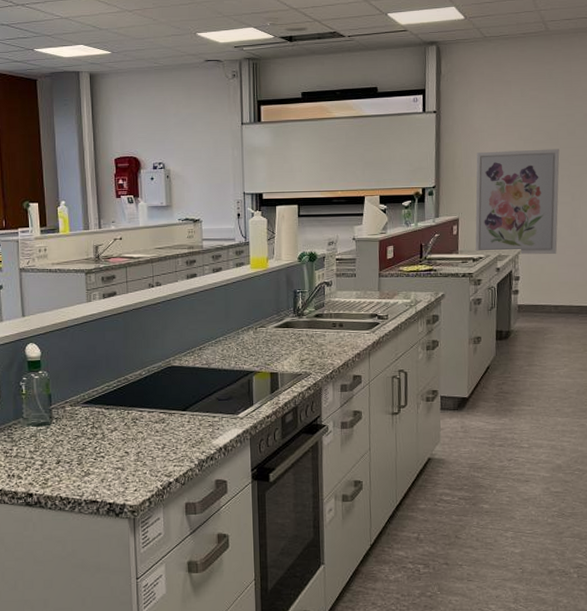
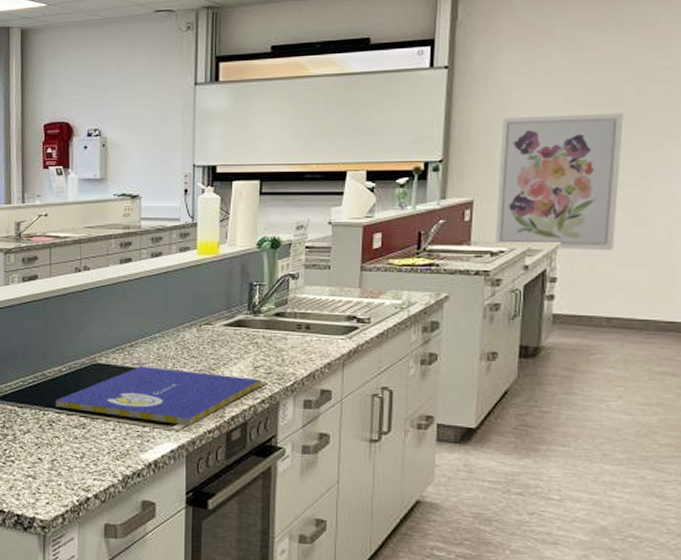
booklet: none [138,366,306,414] -> present [56,367,260,426]

